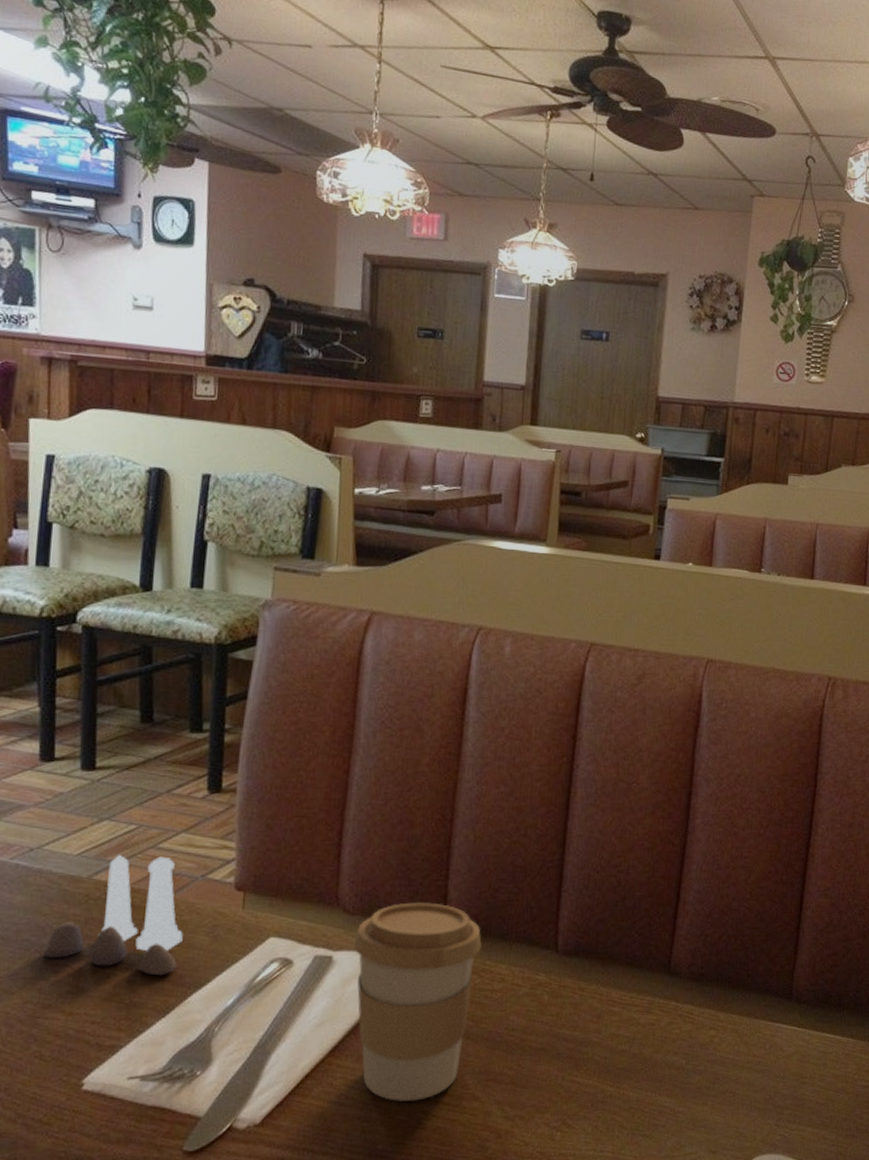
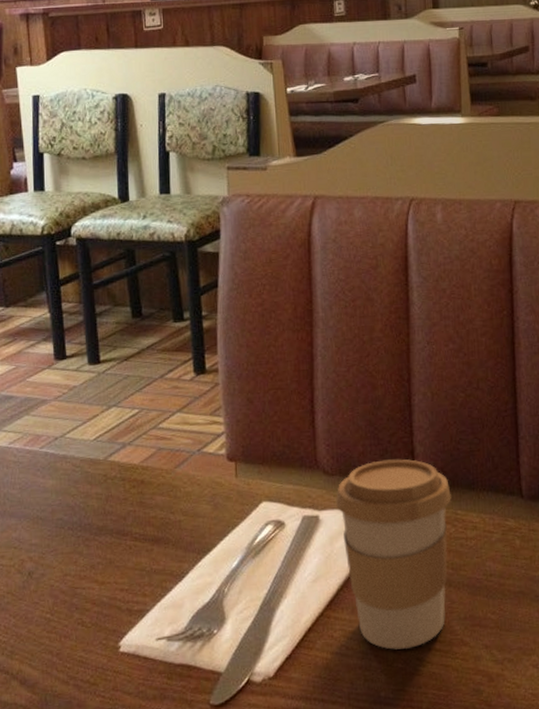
salt and pepper shaker set: present [43,854,183,976] -> none [75,435,188,544]

